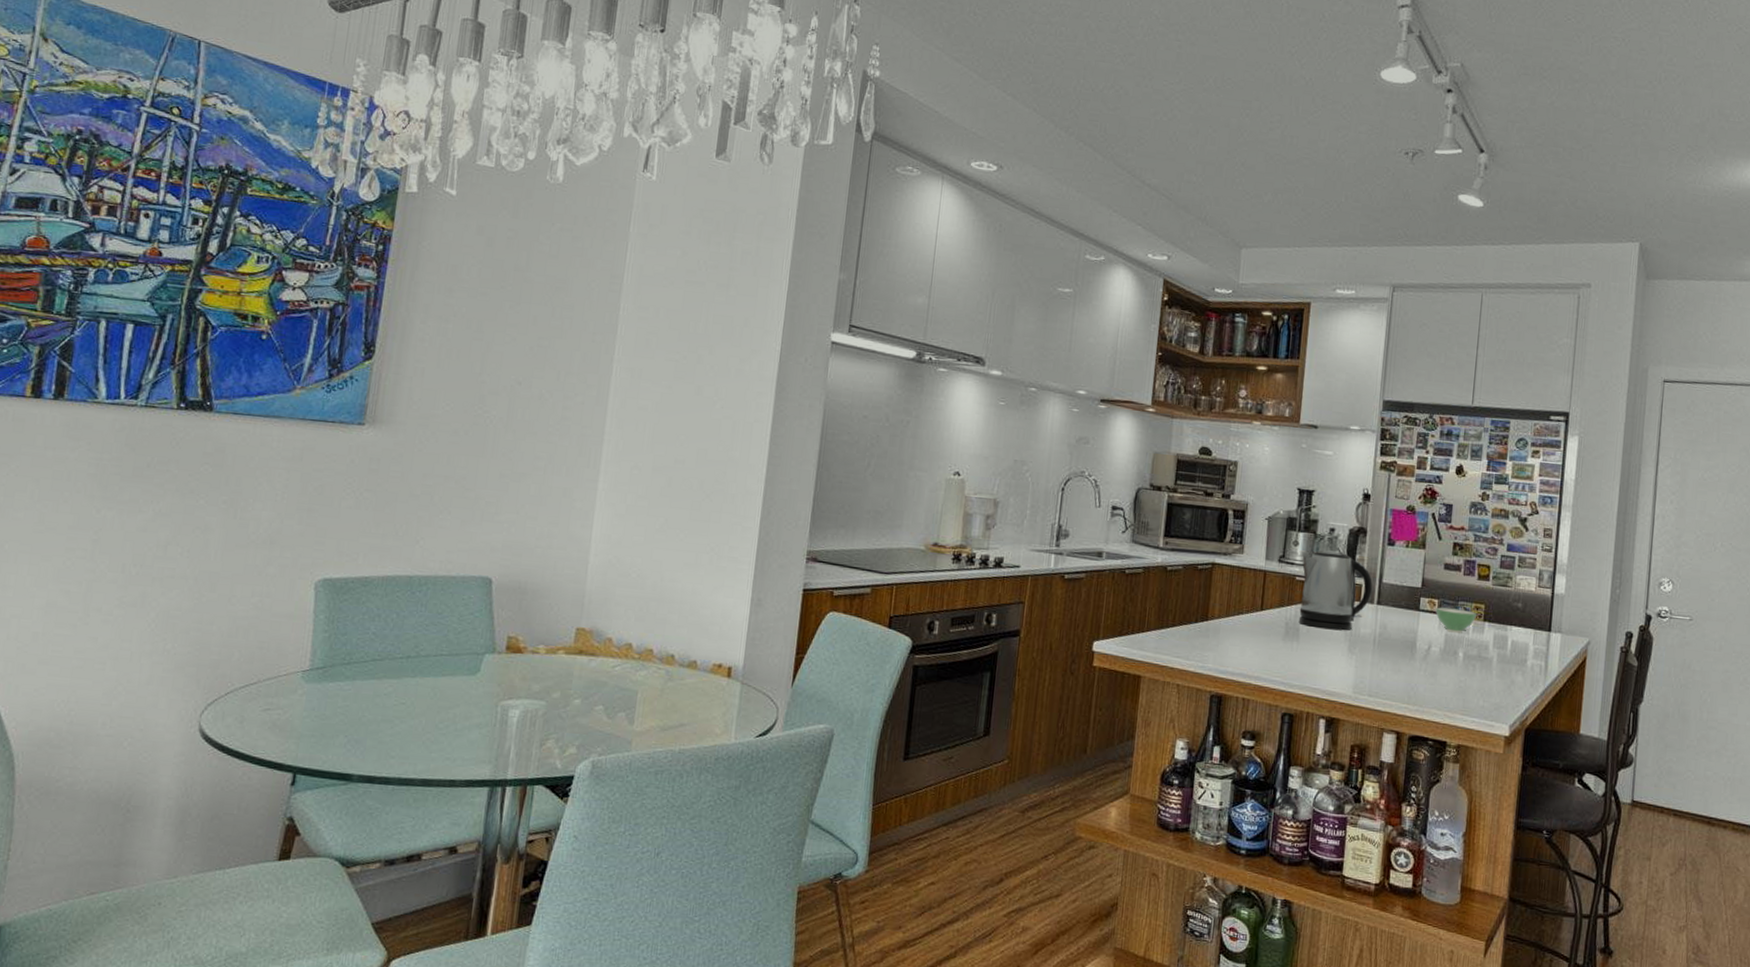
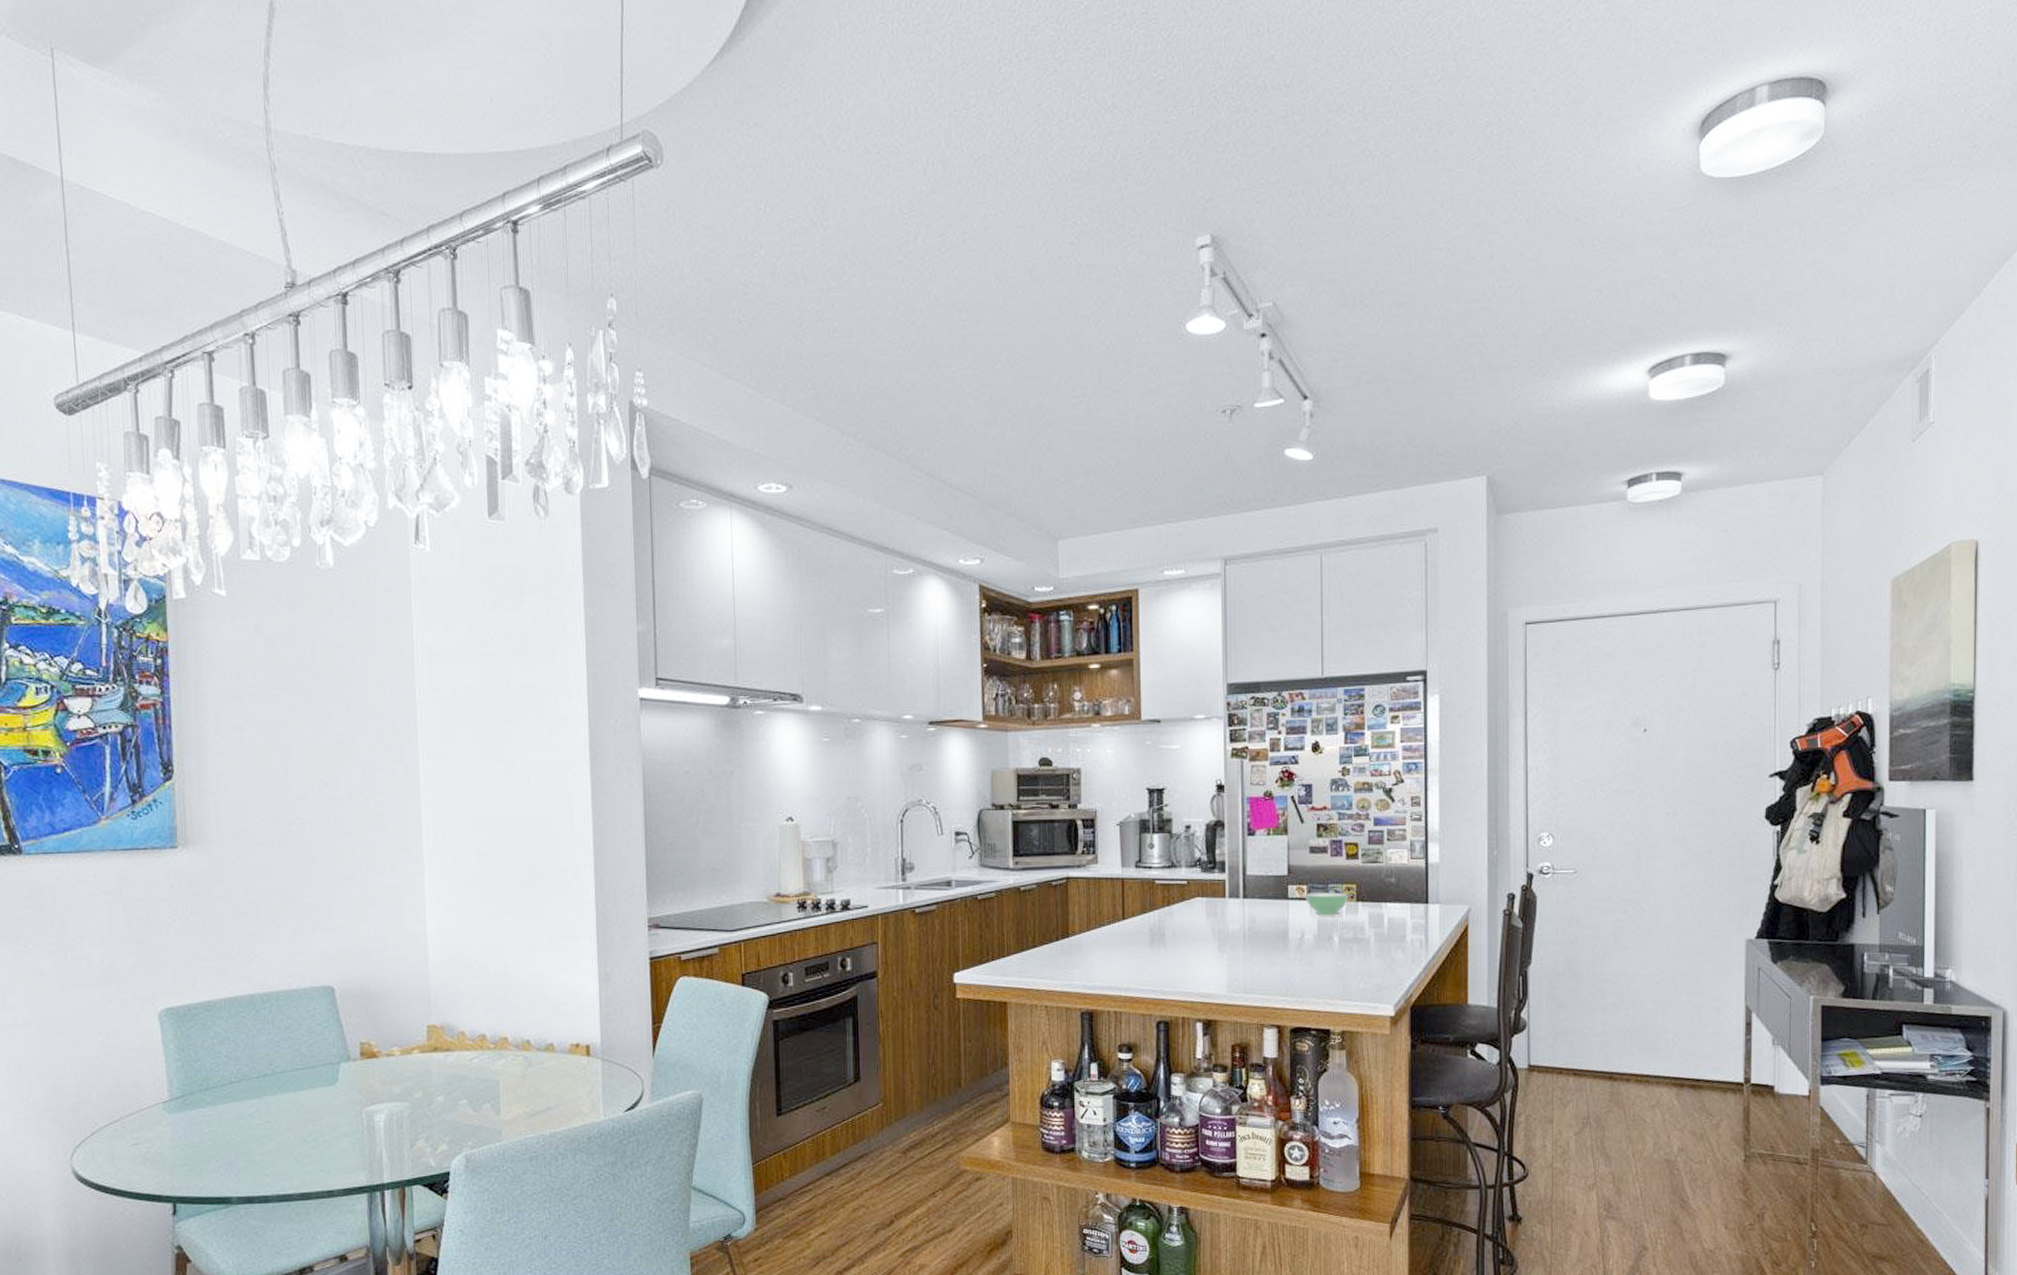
kettle: present [1298,550,1373,631] -> none [1161,848,1237,931]

